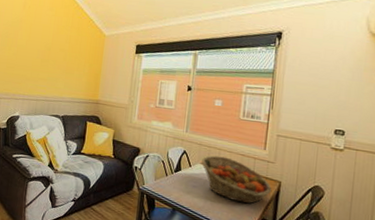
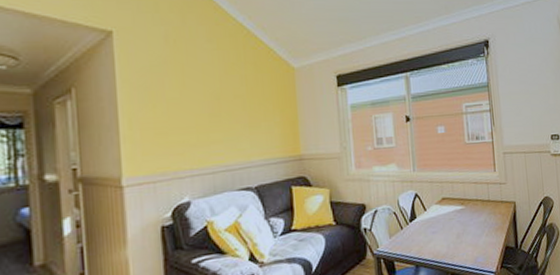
fruit basket: present [202,155,271,204] -> none [436,189,508,237]

